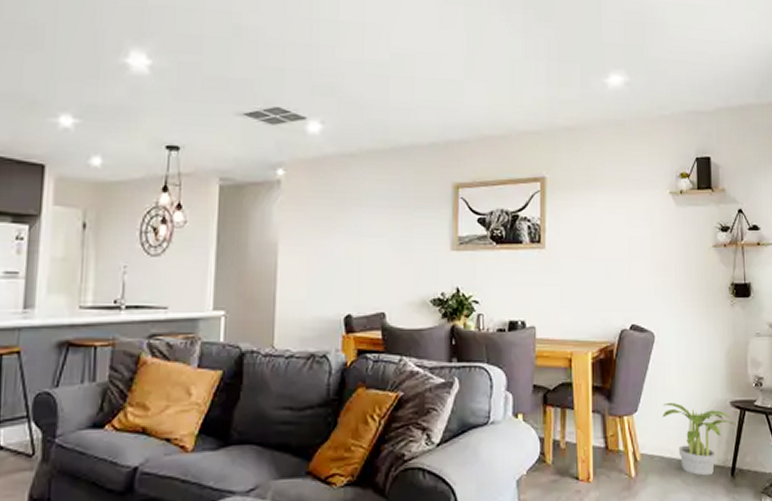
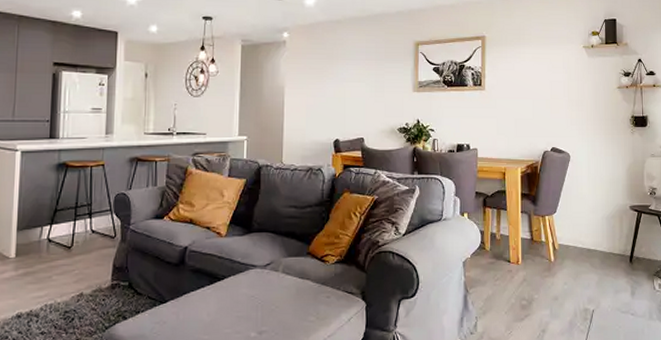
potted plant: present [662,402,736,476] -> none [575,206,634,262]

